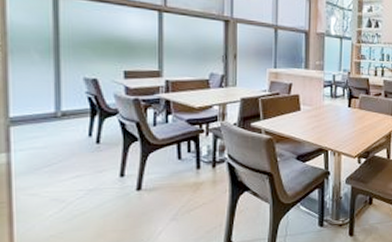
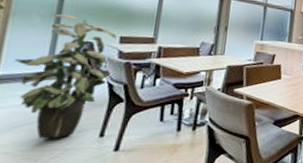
indoor plant: none [23,49,121,180] -> present [15,13,116,139]

